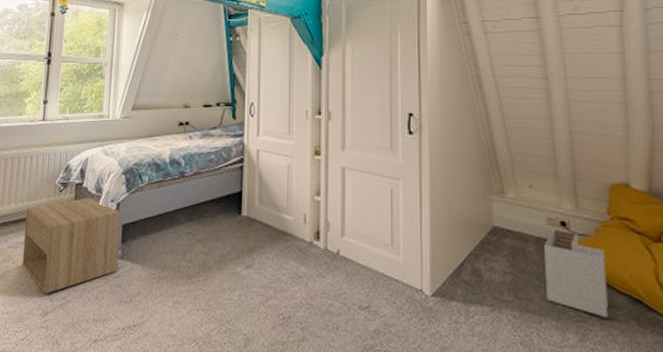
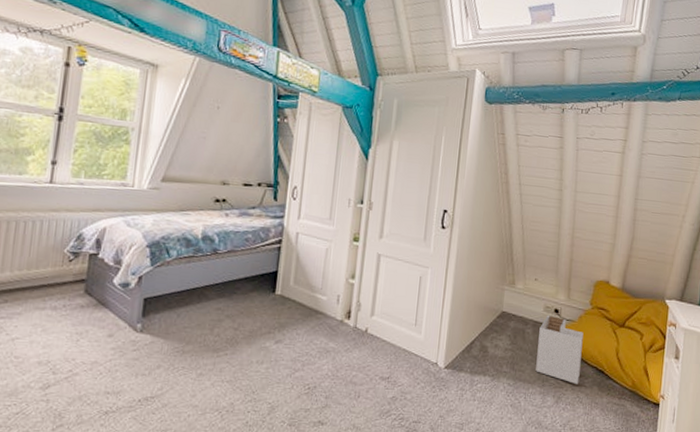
nightstand: present [22,197,120,294] -> none [18,268,142,367]

